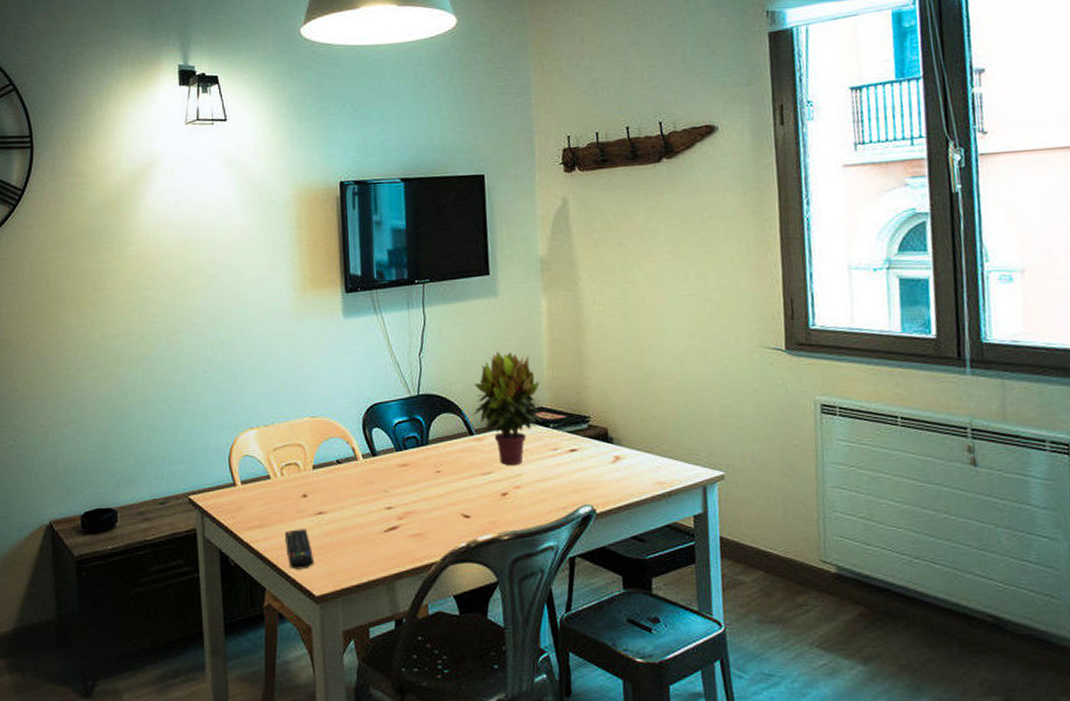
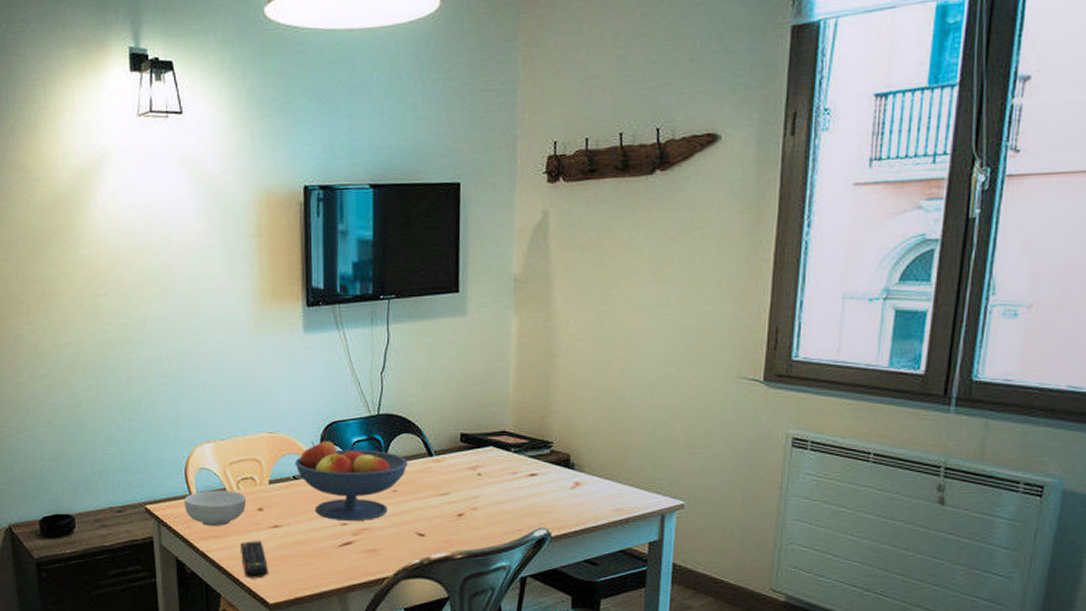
cereal bowl: none [228,477,290,515] -> present [184,490,246,526]
fruit bowl: none [338,423,450,505] -> present [295,441,408,522]
potted plant: present [471,352,543,465] -> none [432,373,505,487]

